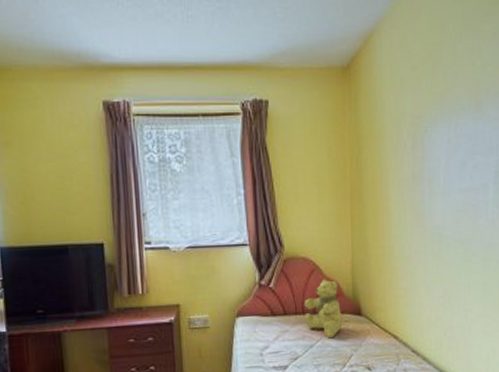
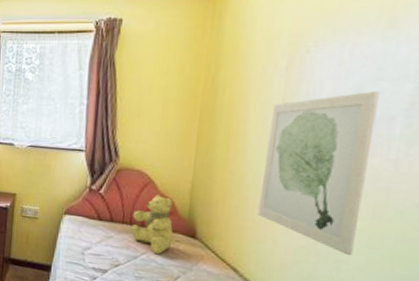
wall art: none [406,163,476,305] -> present [258,90,379,256]

